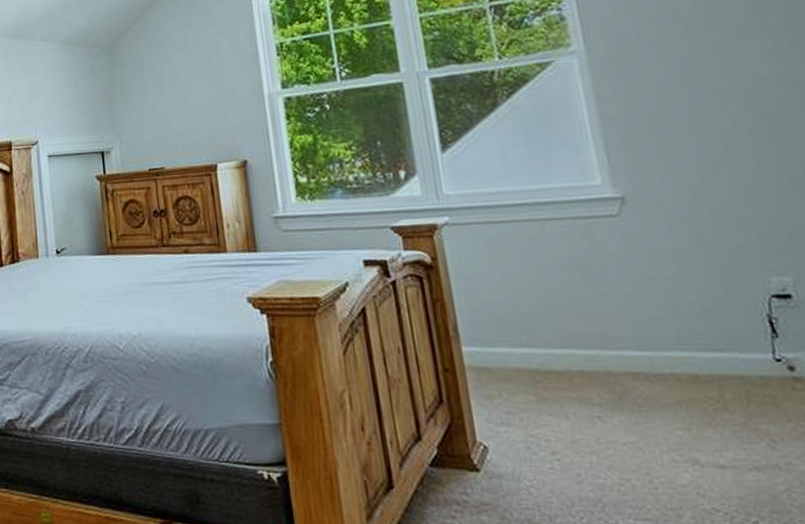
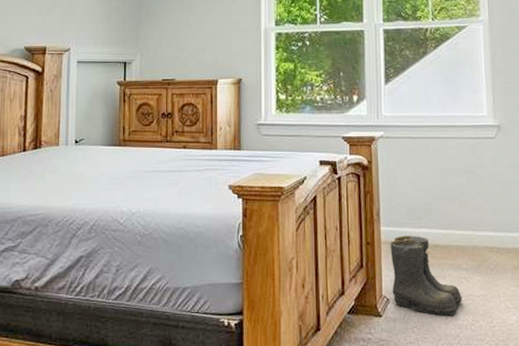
boots: none [478,357,600,472] -> present [390,235,462,316]

